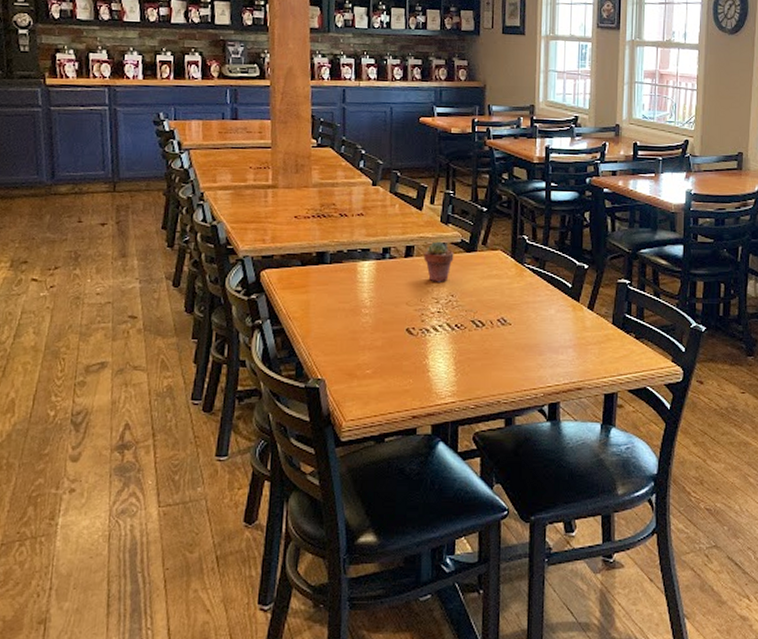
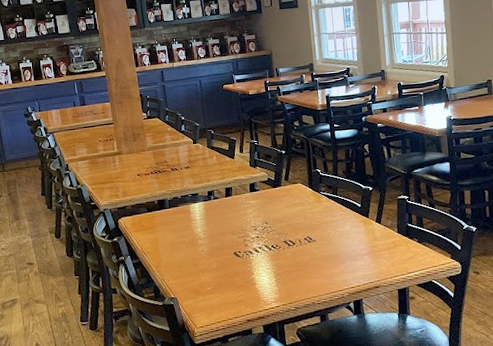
potted succulent: present [423,241,454,282] -> none [240,181,264,214]

